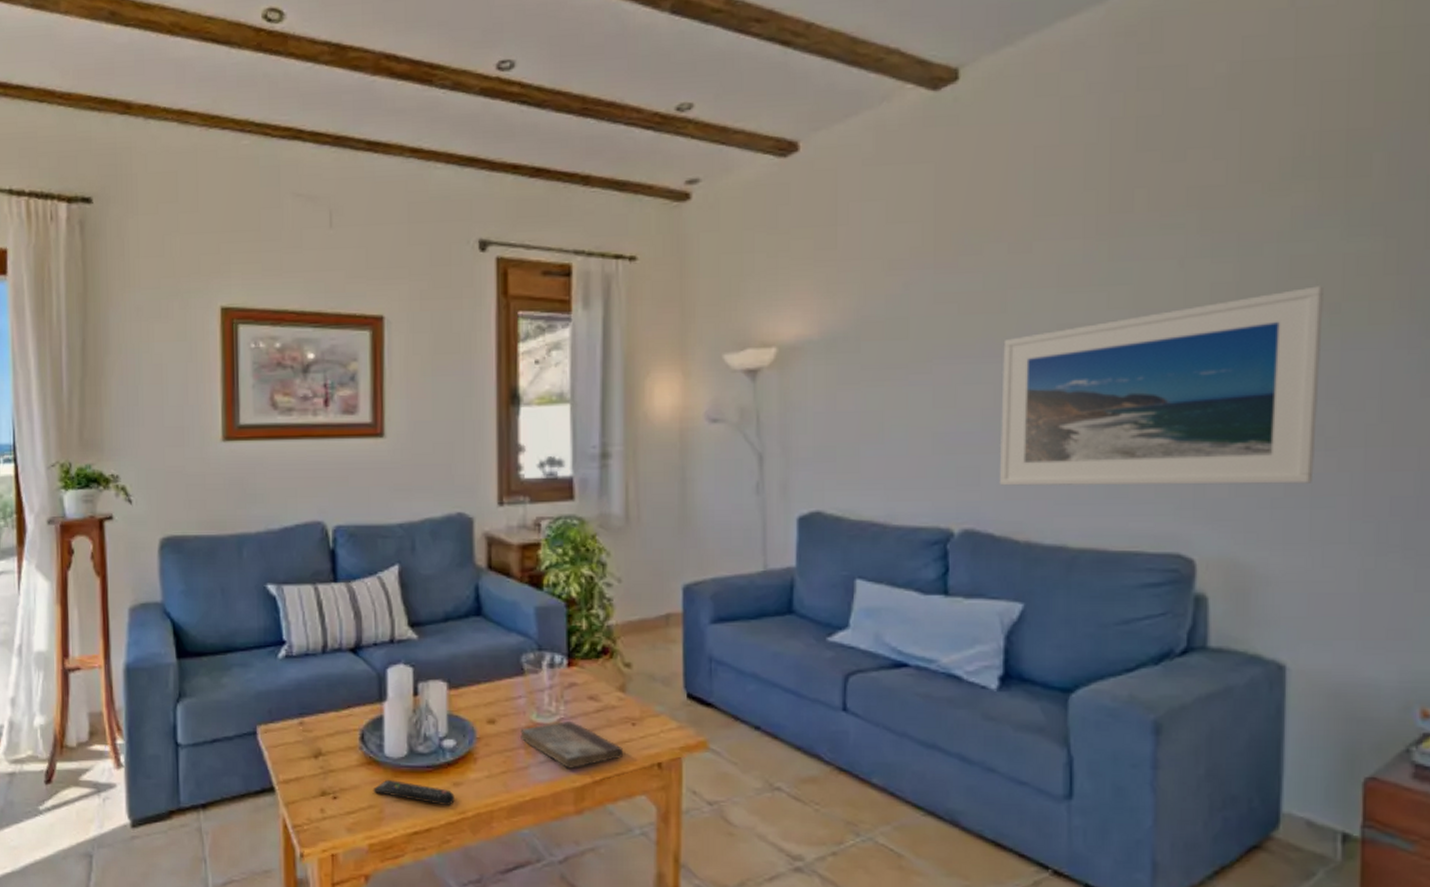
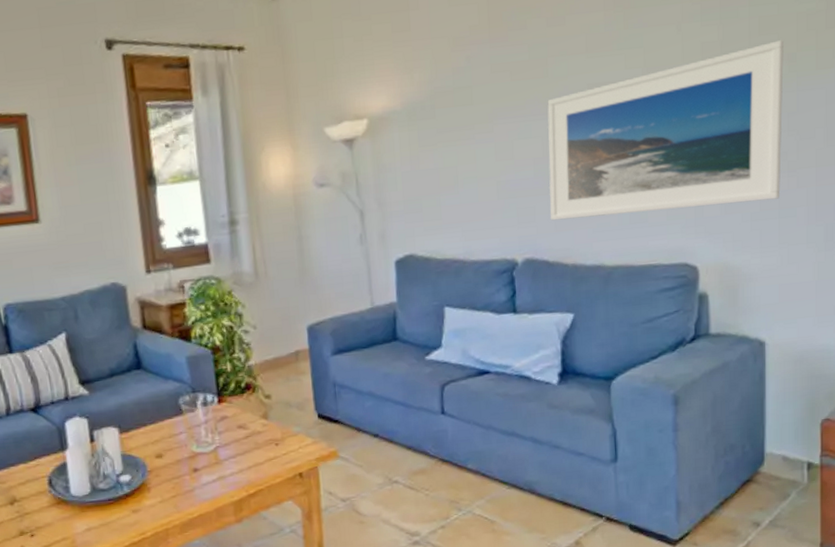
remote control: present [372,779,455,807] -> none [64,514,135,531]
book: present [520,721,623,769] -> none [184,448,270,487]

